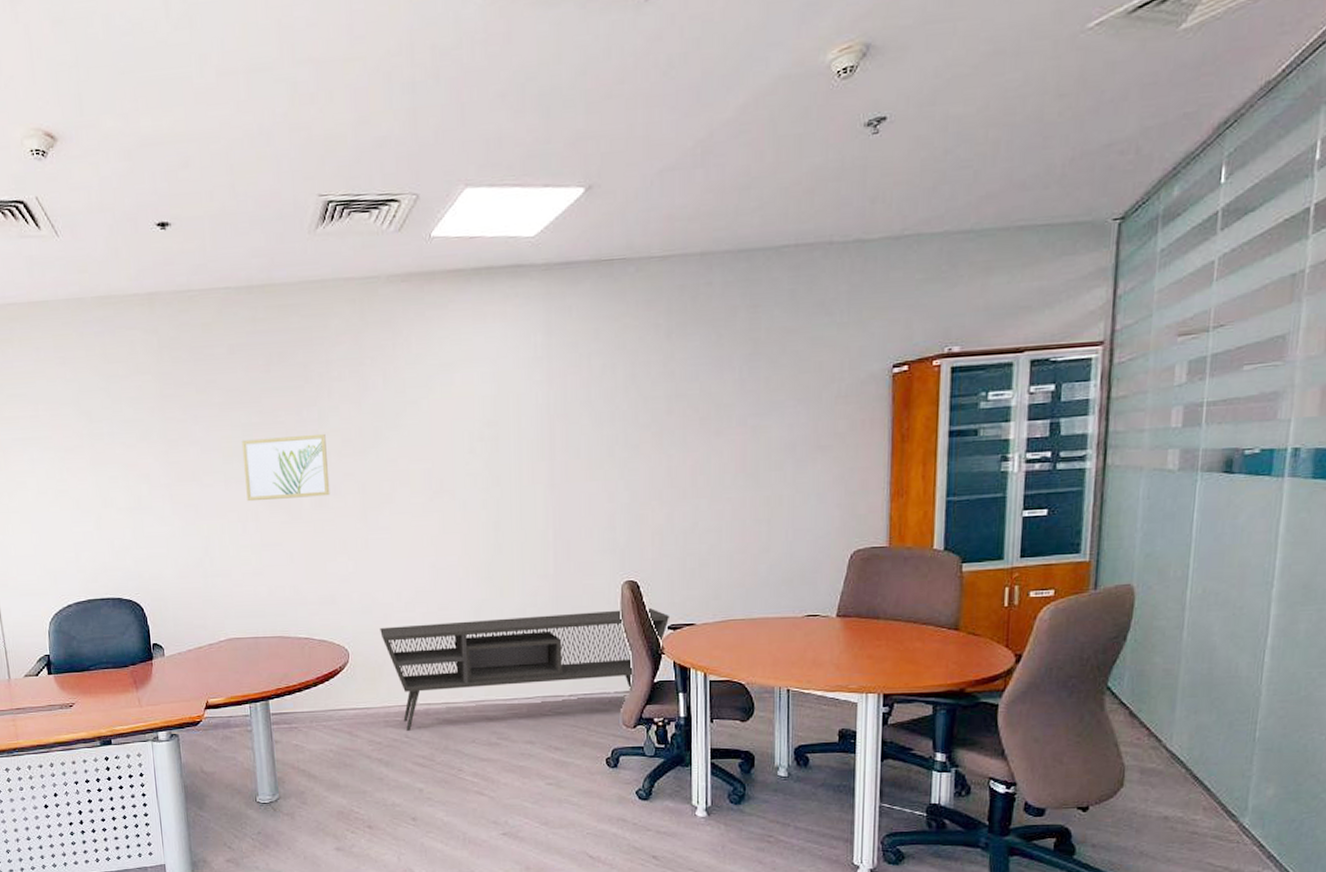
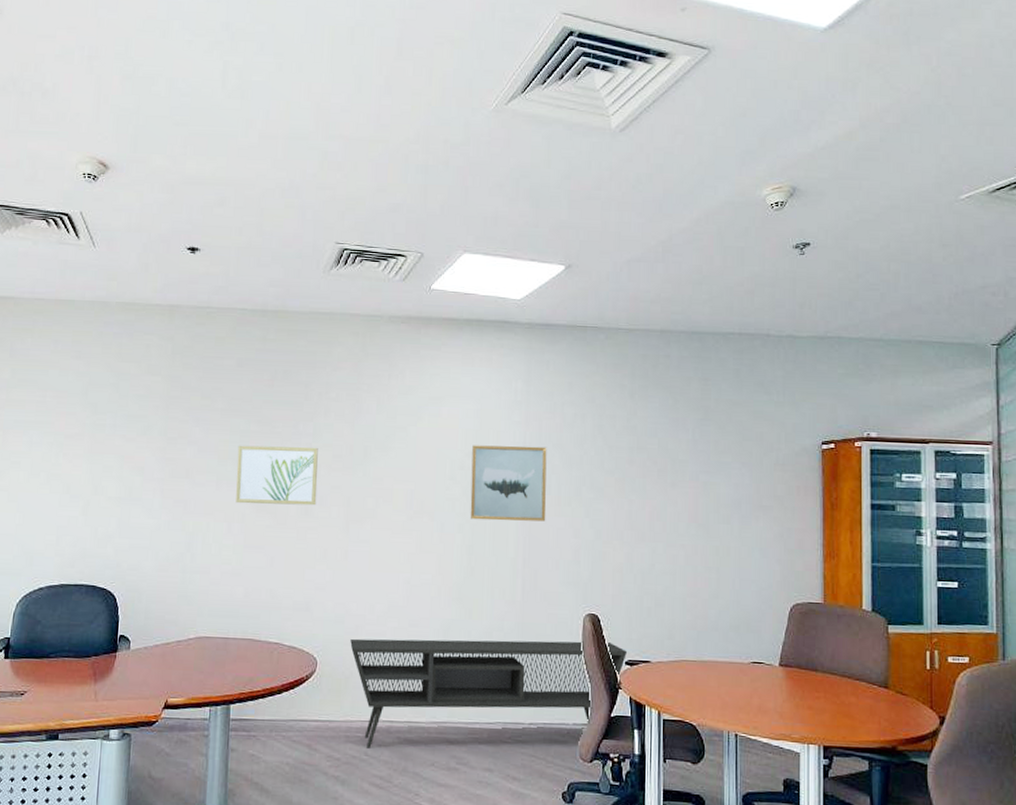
wall art: none [491,406,577,494] -> present [470,445,547,522]

